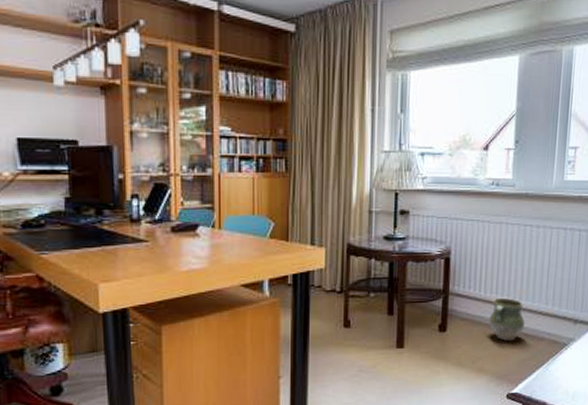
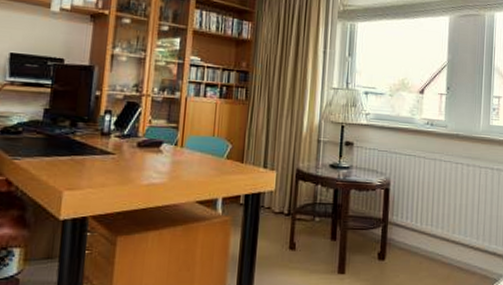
ceramic jug: present [489,297,525,342] -> none [425,230,458,274]

